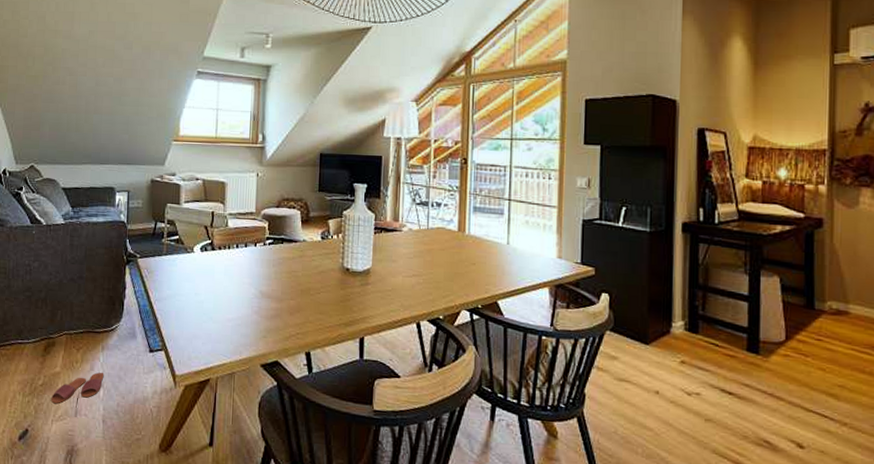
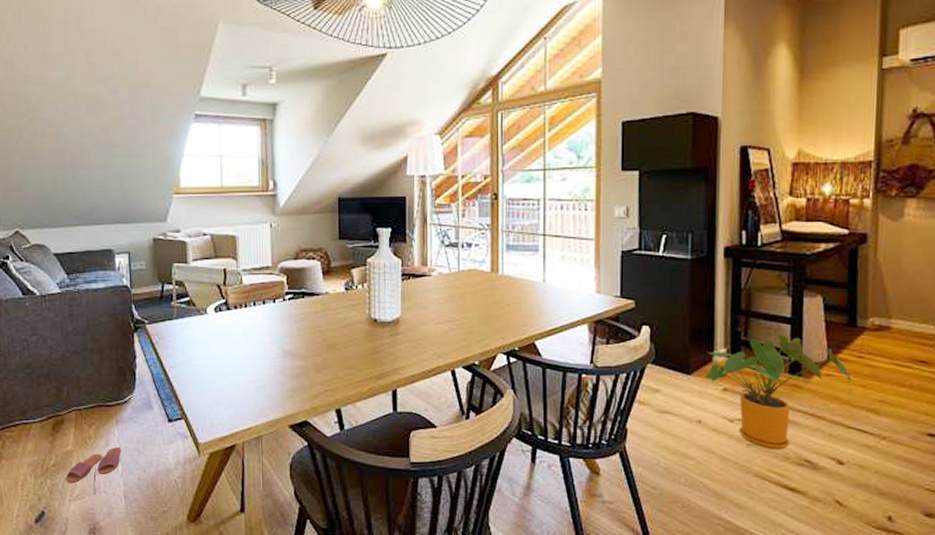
house plant: none [662,312,809,428] -> present [704,336,851,450]

